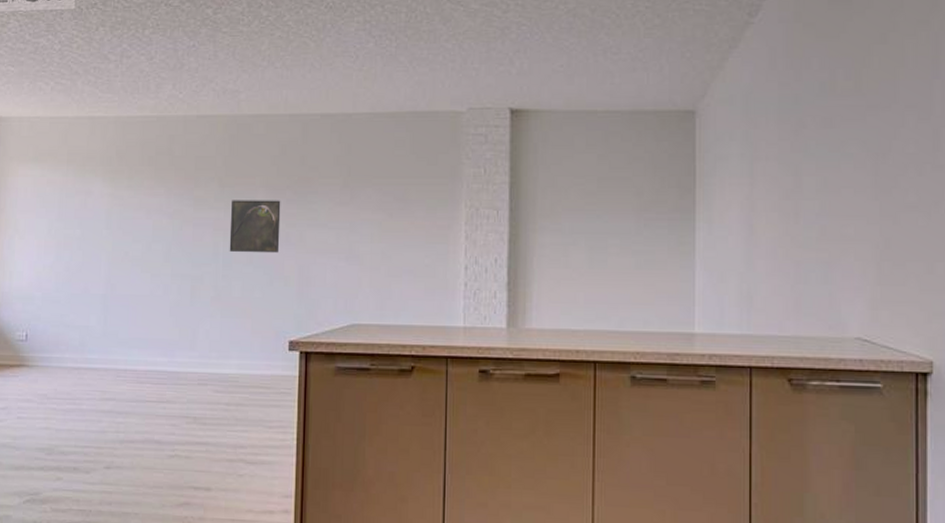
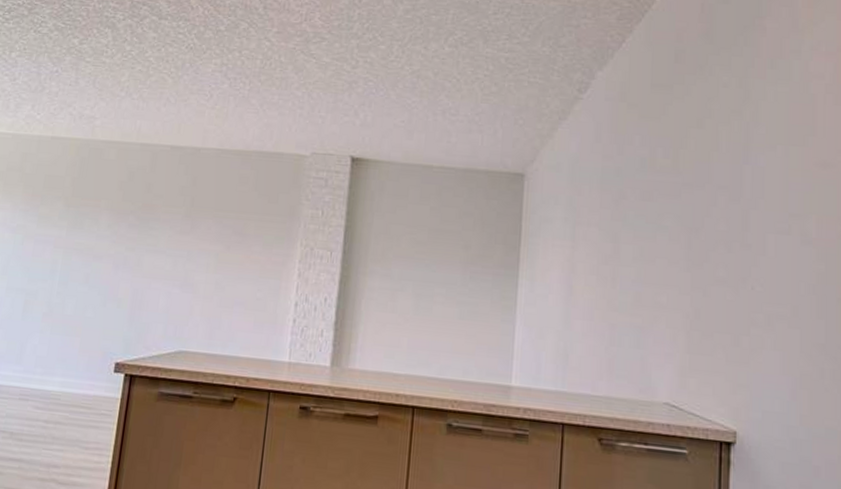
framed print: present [229,200,281,253] -> none [66,220,123,275]

